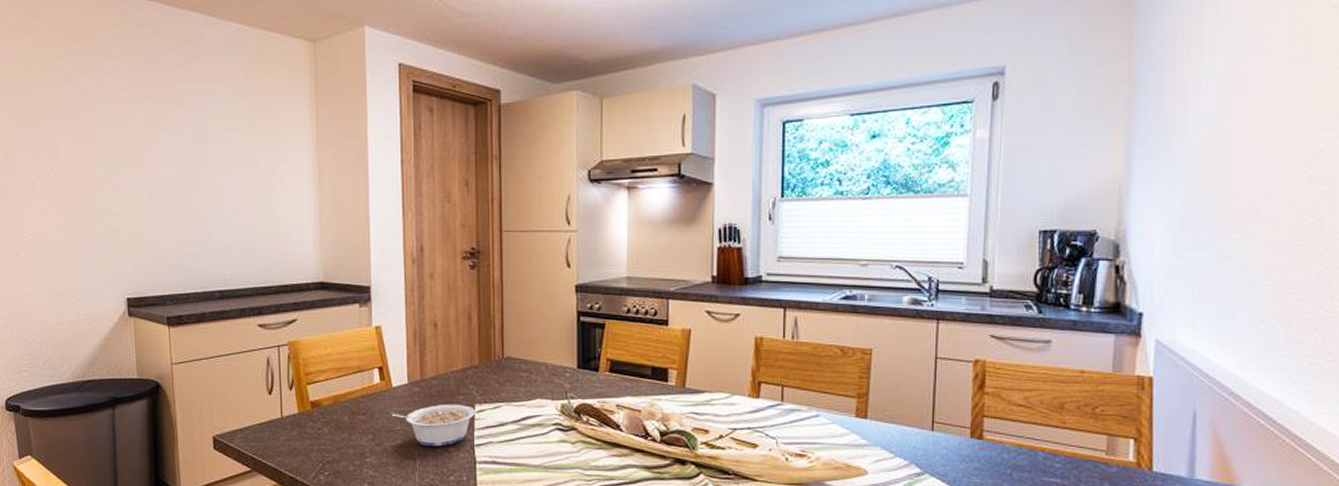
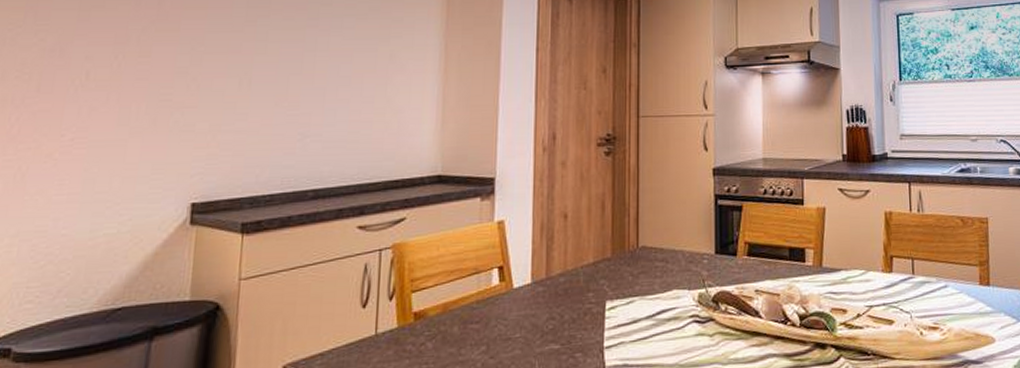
legume: present [391,403,475,447] -> none [510,302,606,354]

